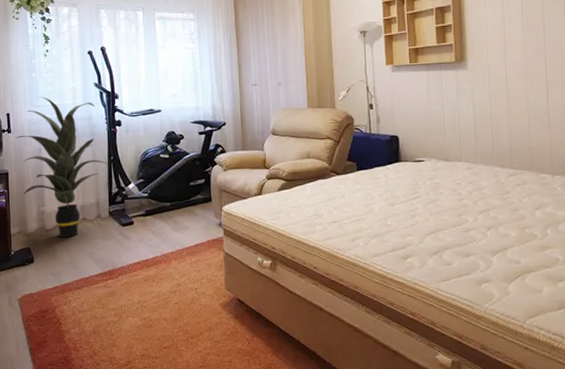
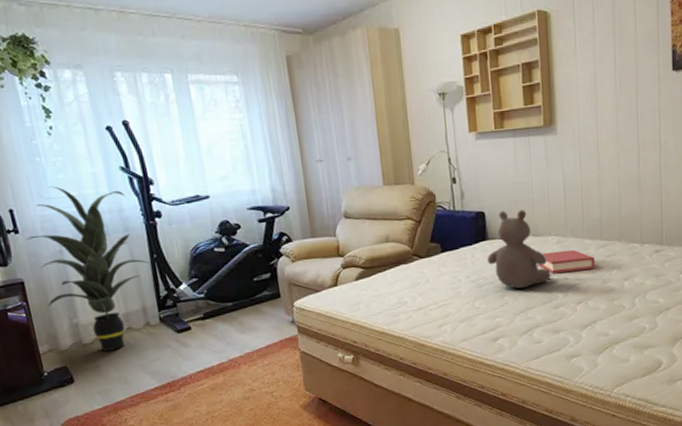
bear: none [399,136,461,210] -> present [487,210,551,289]
hardback book: none [448,176,505,198] -> present [538,249,595,273]

